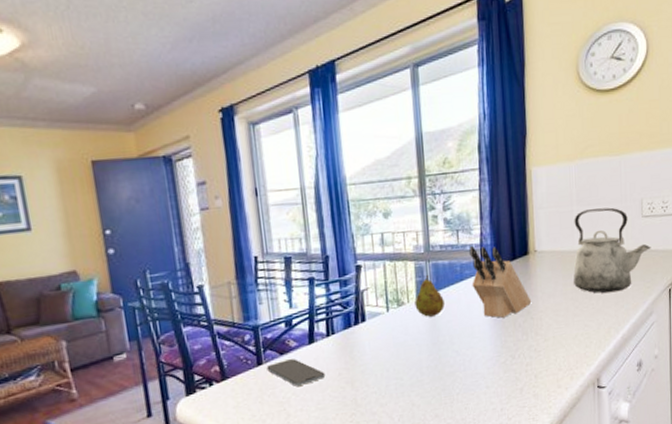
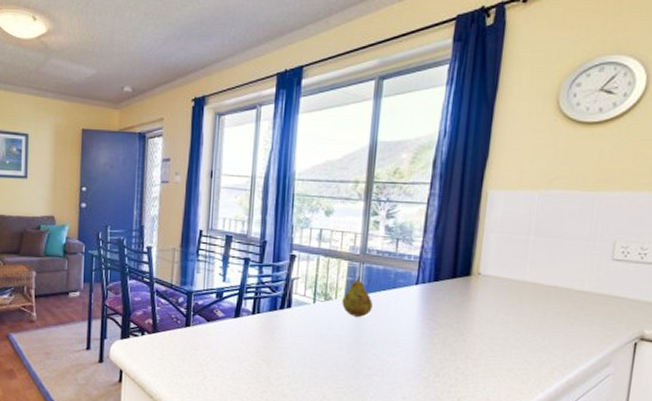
smartphone: present [266,359,326,386] -> none [193,327,245,353]
knife block: present [469,246,531,318] -> none [404,257,466,333]
kettle: present [573,207,651,293] -> none [518,242,619,334]

